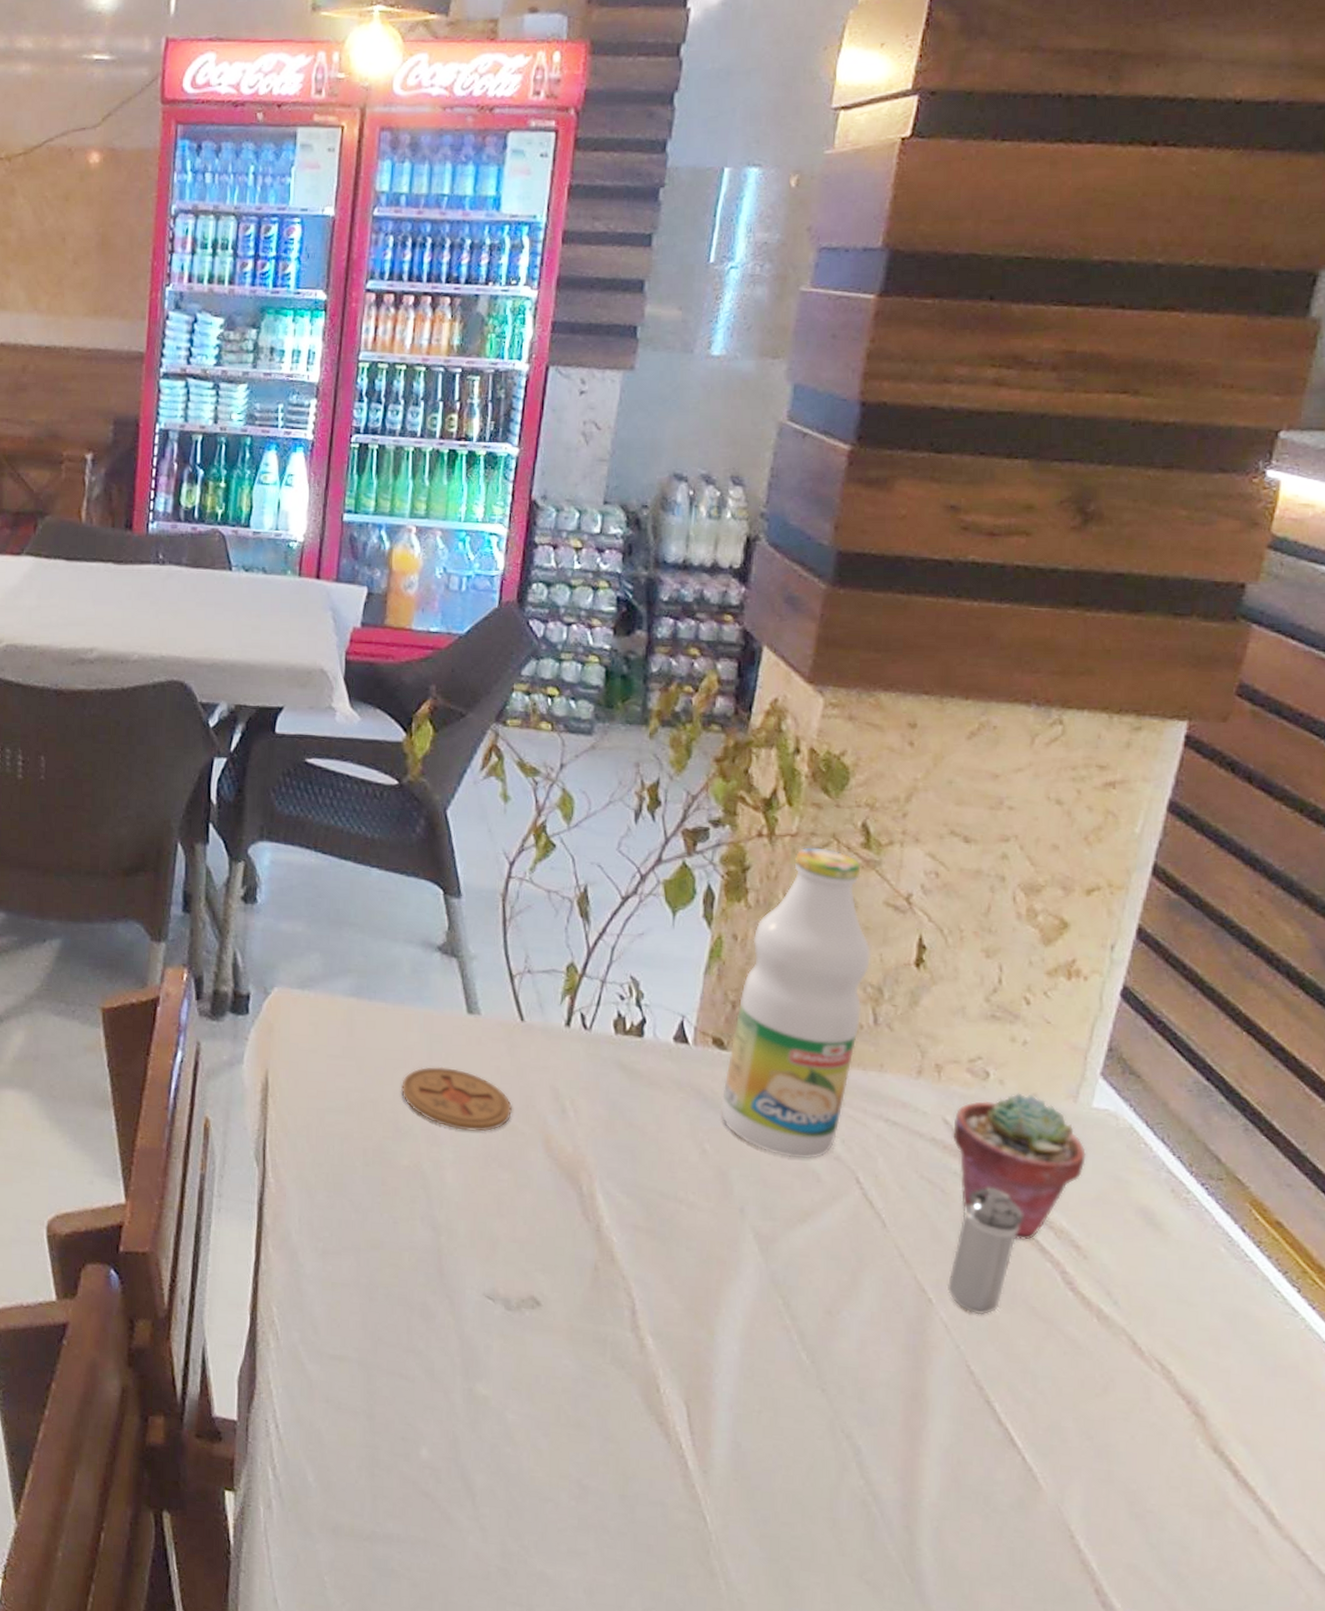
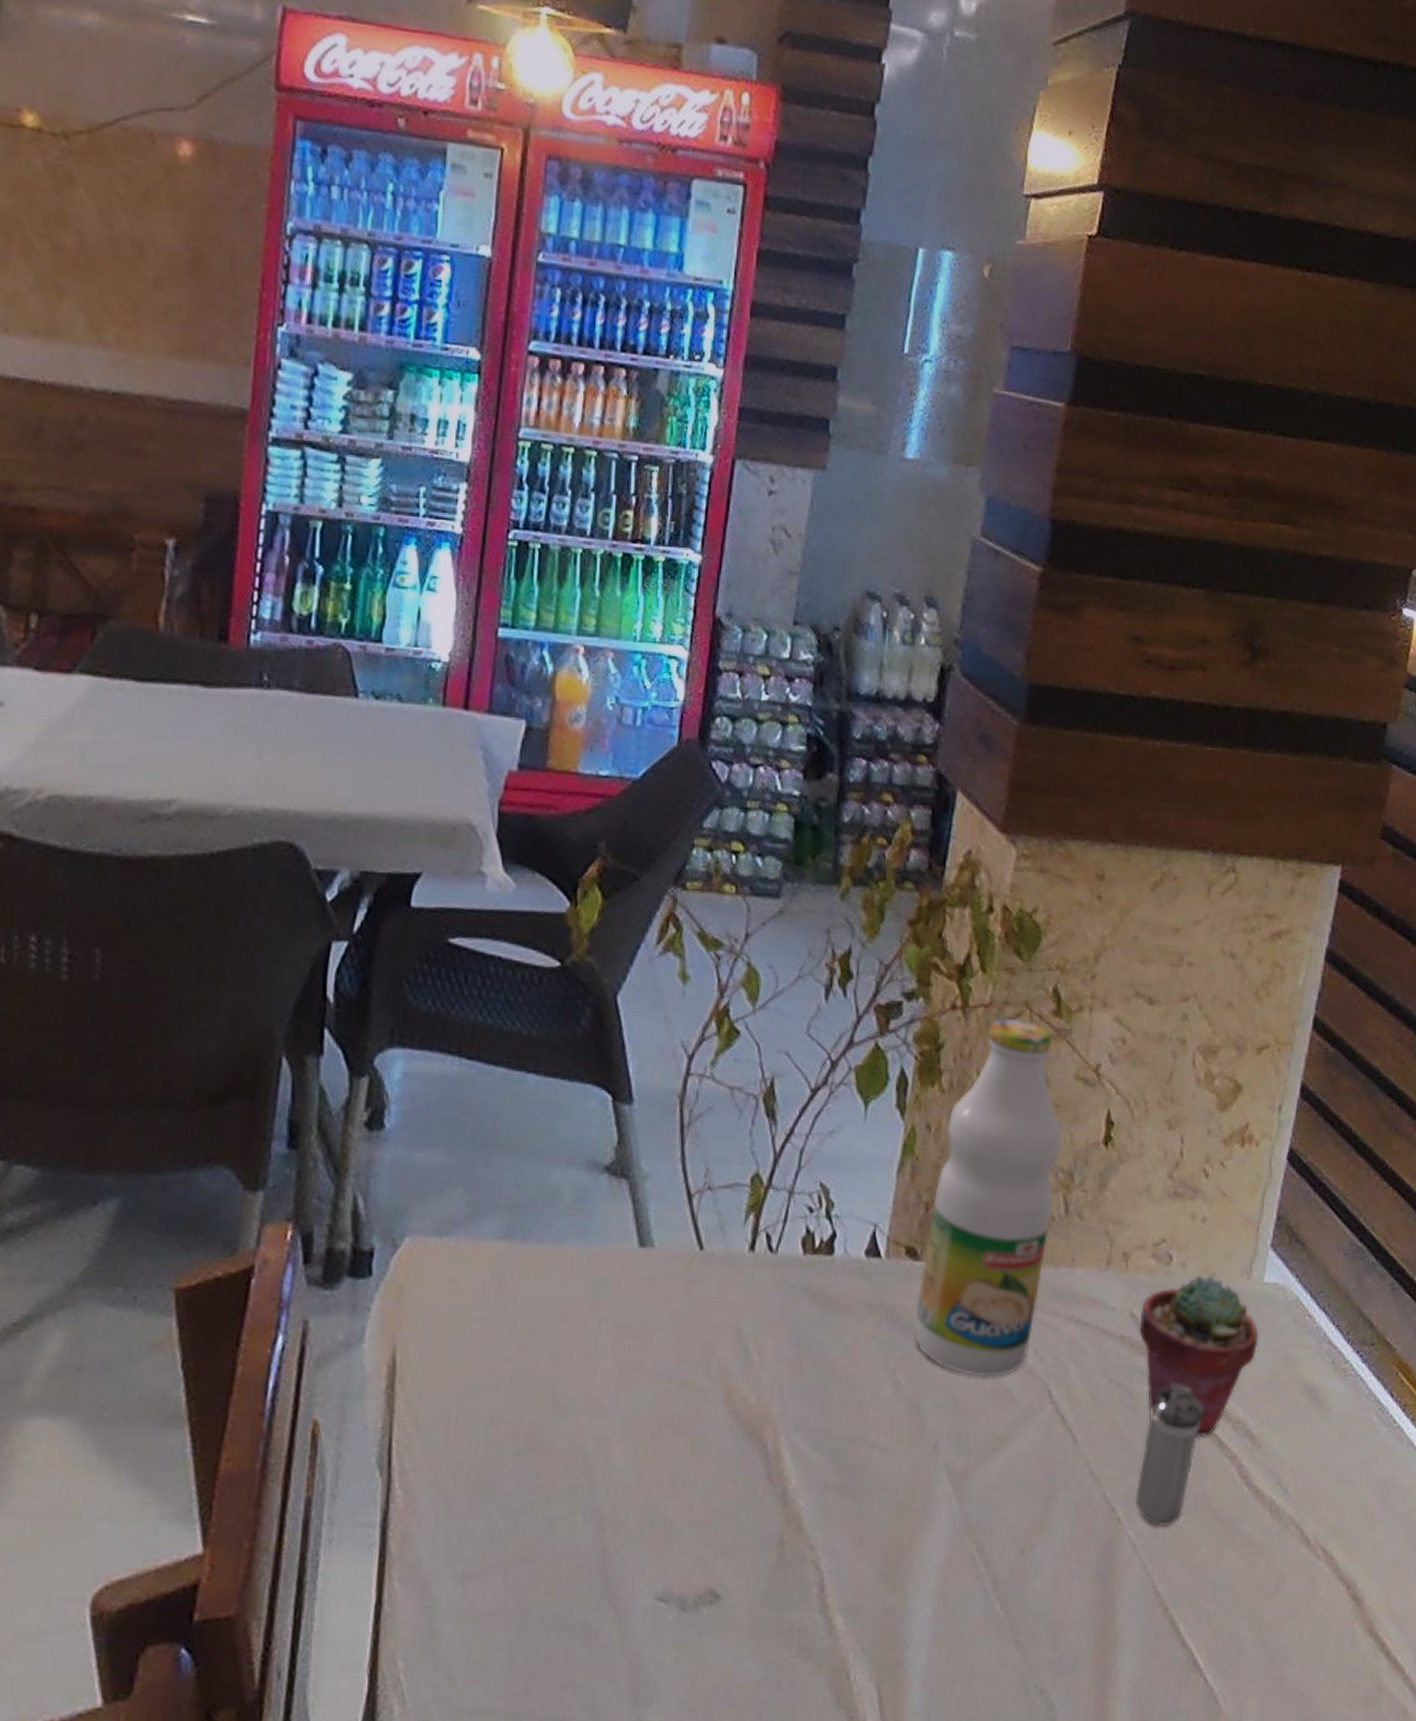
coaster: present [401,1066,512,1132] -> none [560,1317,689,1394]

